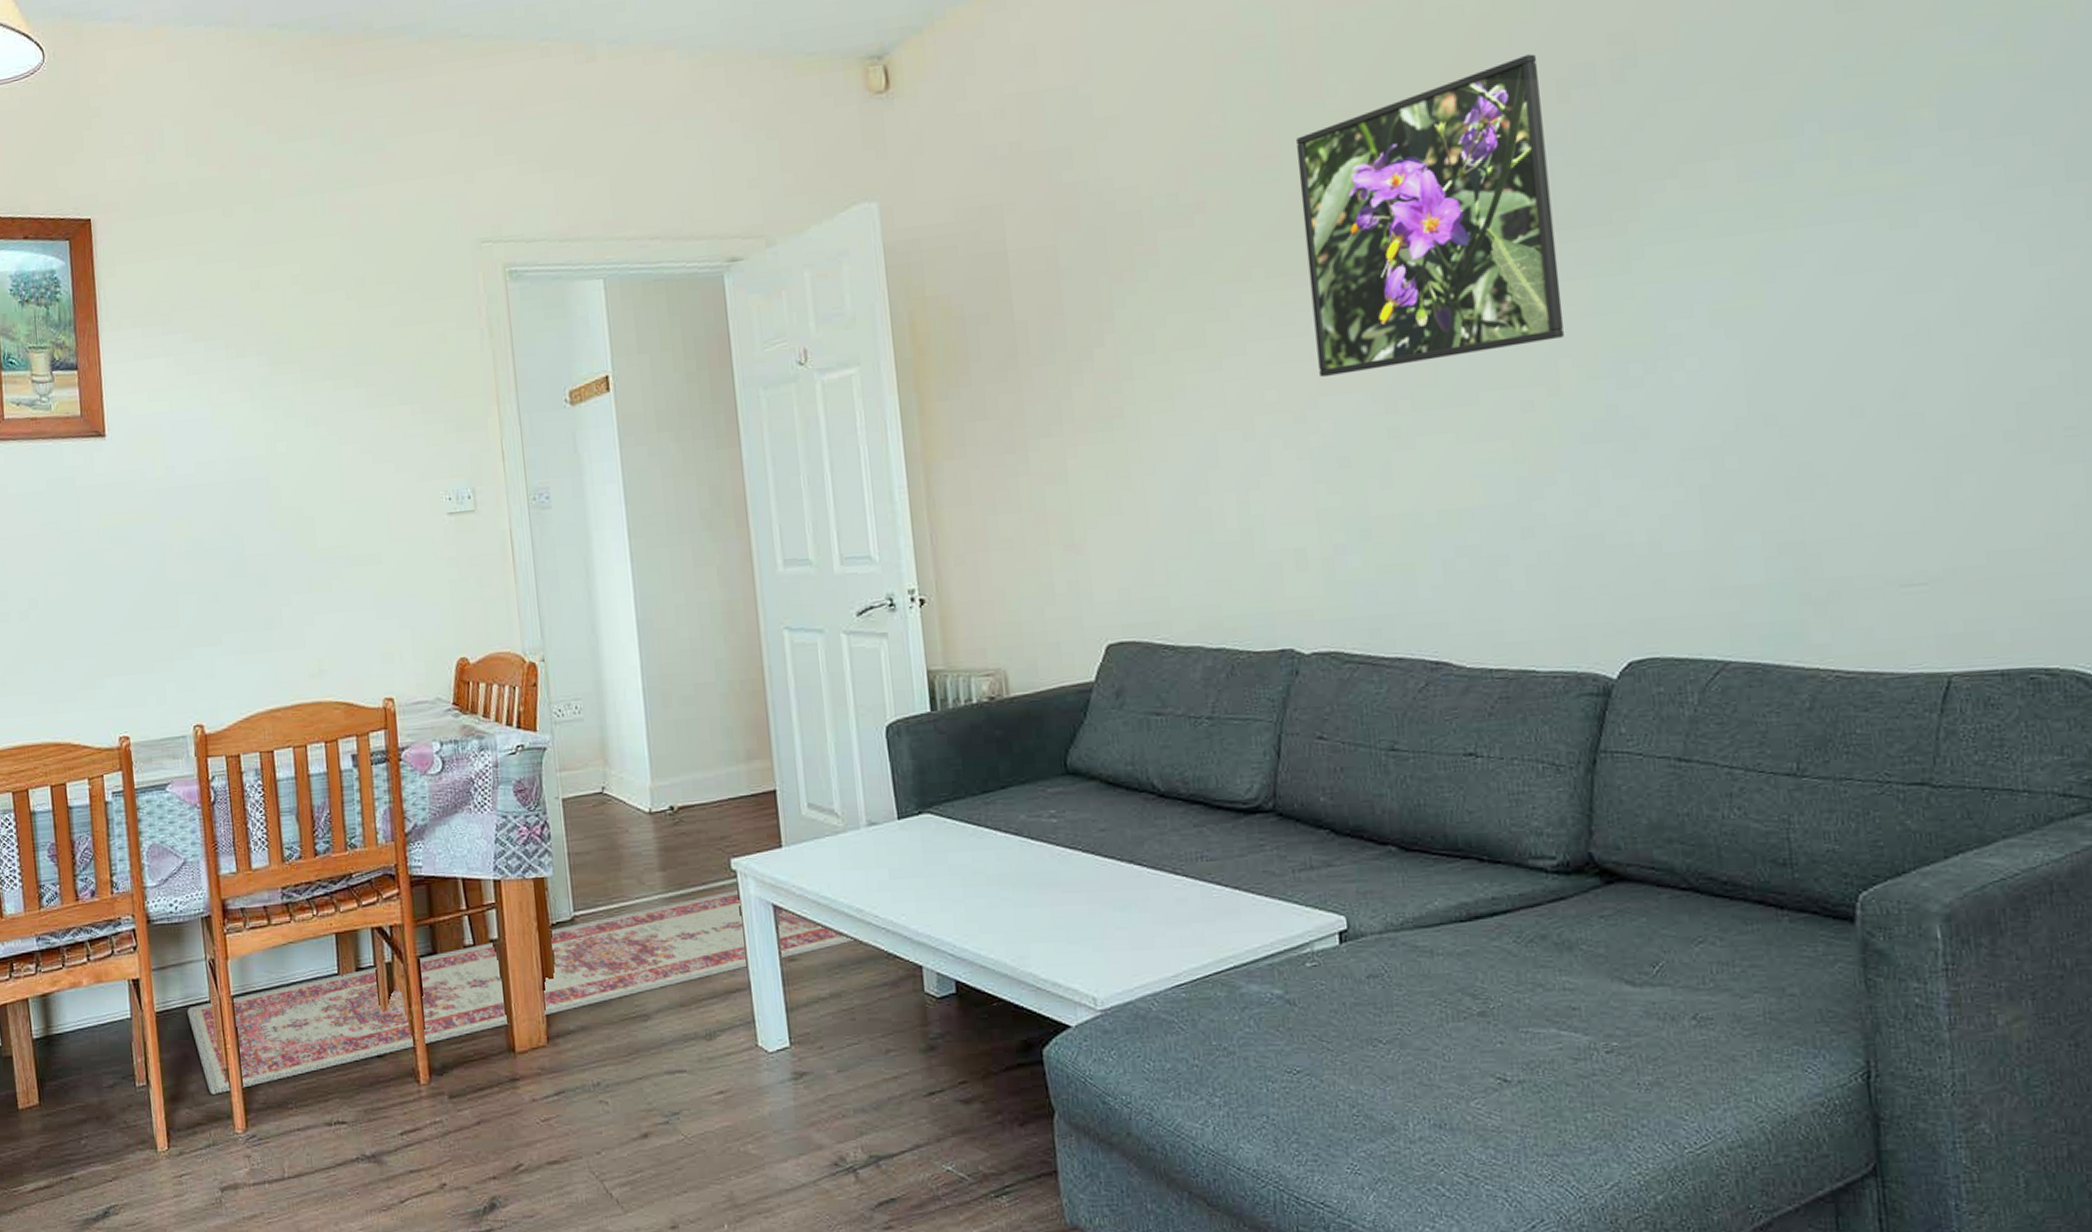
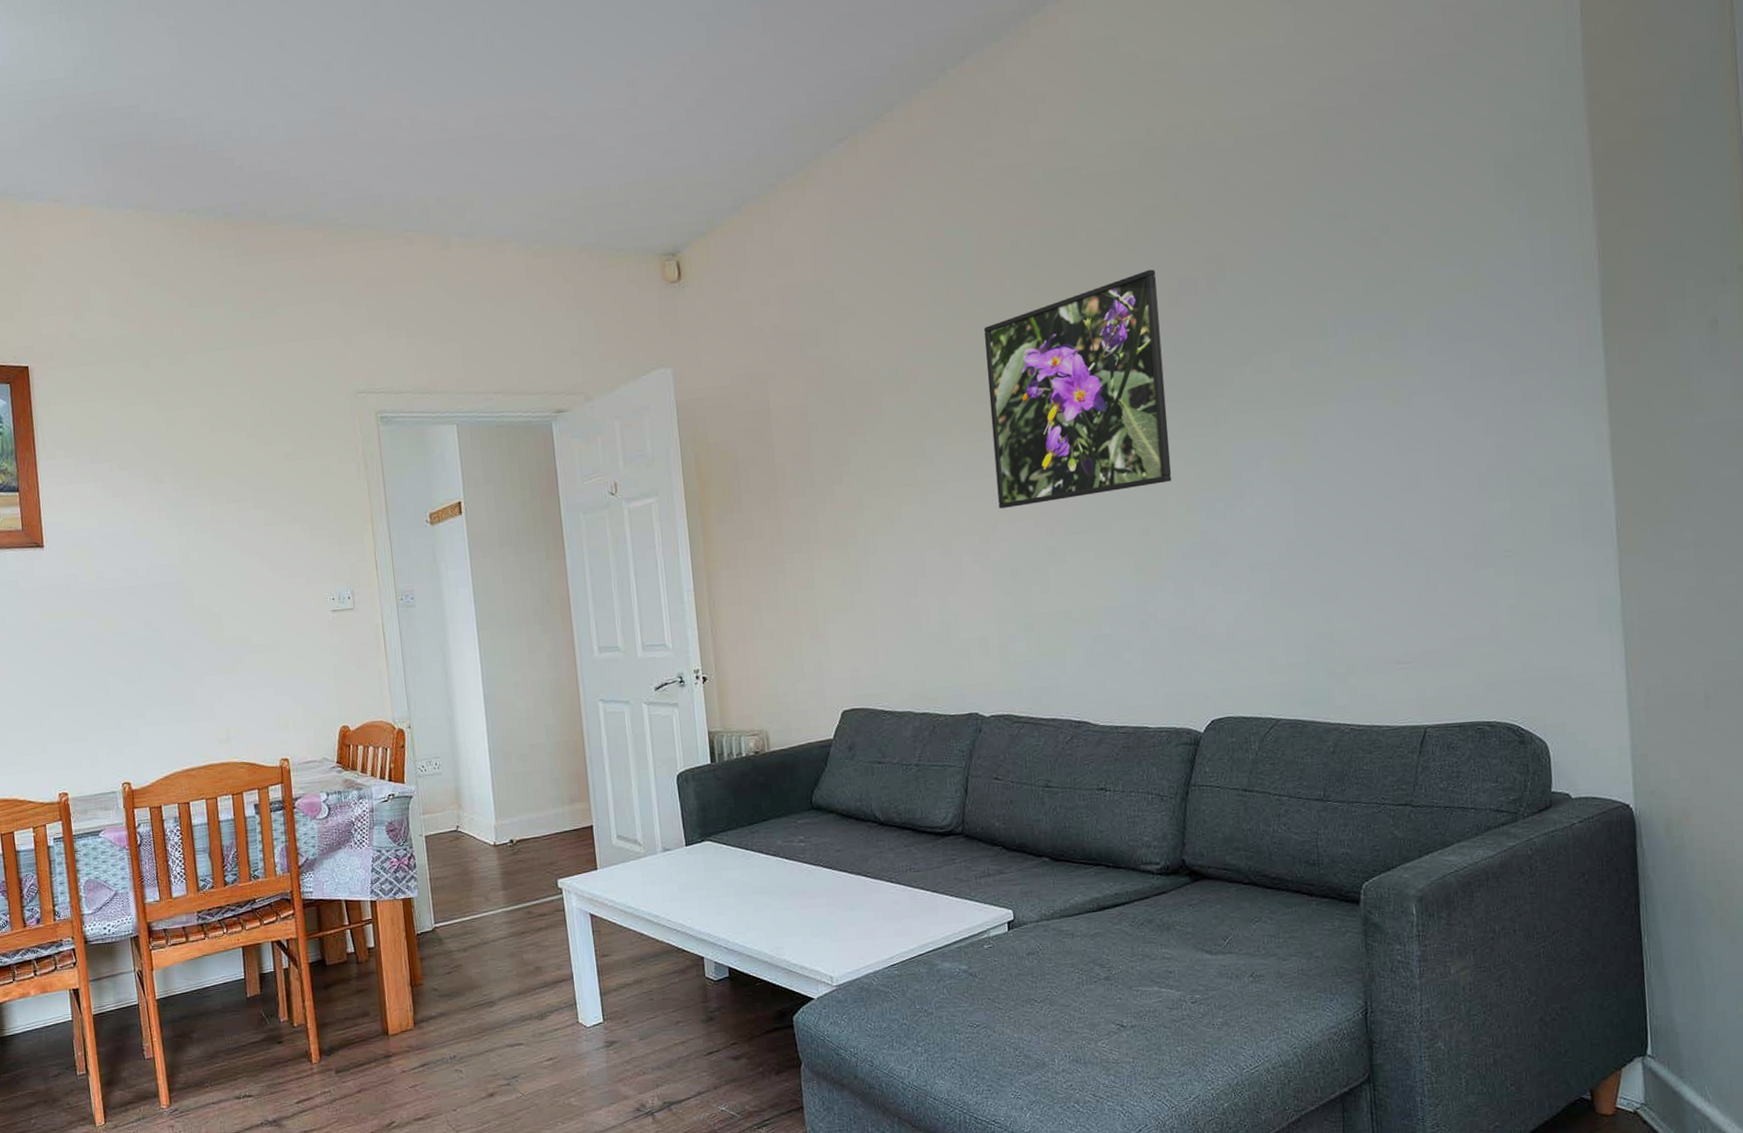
rug: present [187,890,854,1095] -> none [120,903,652,1079]

